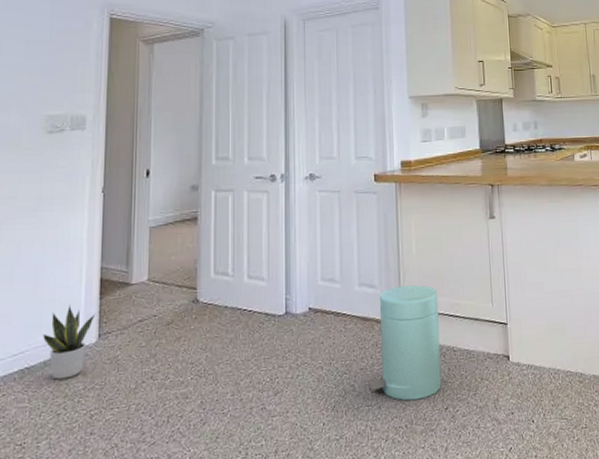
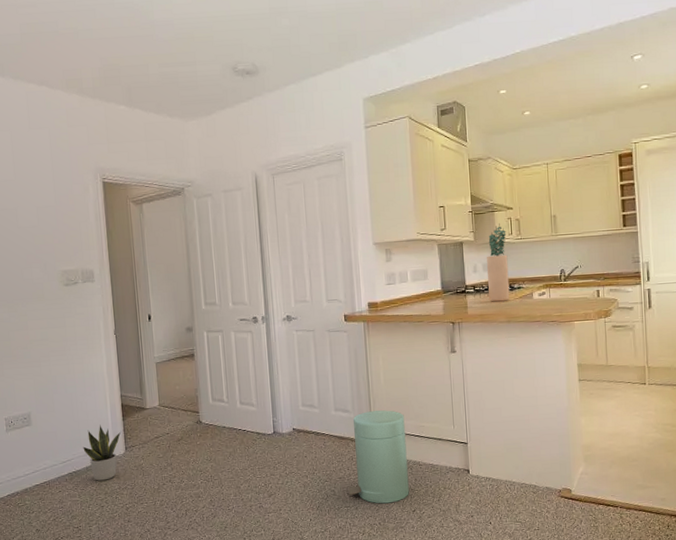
vase: none [526,81,551,164] -> present [486,223,510,302]

